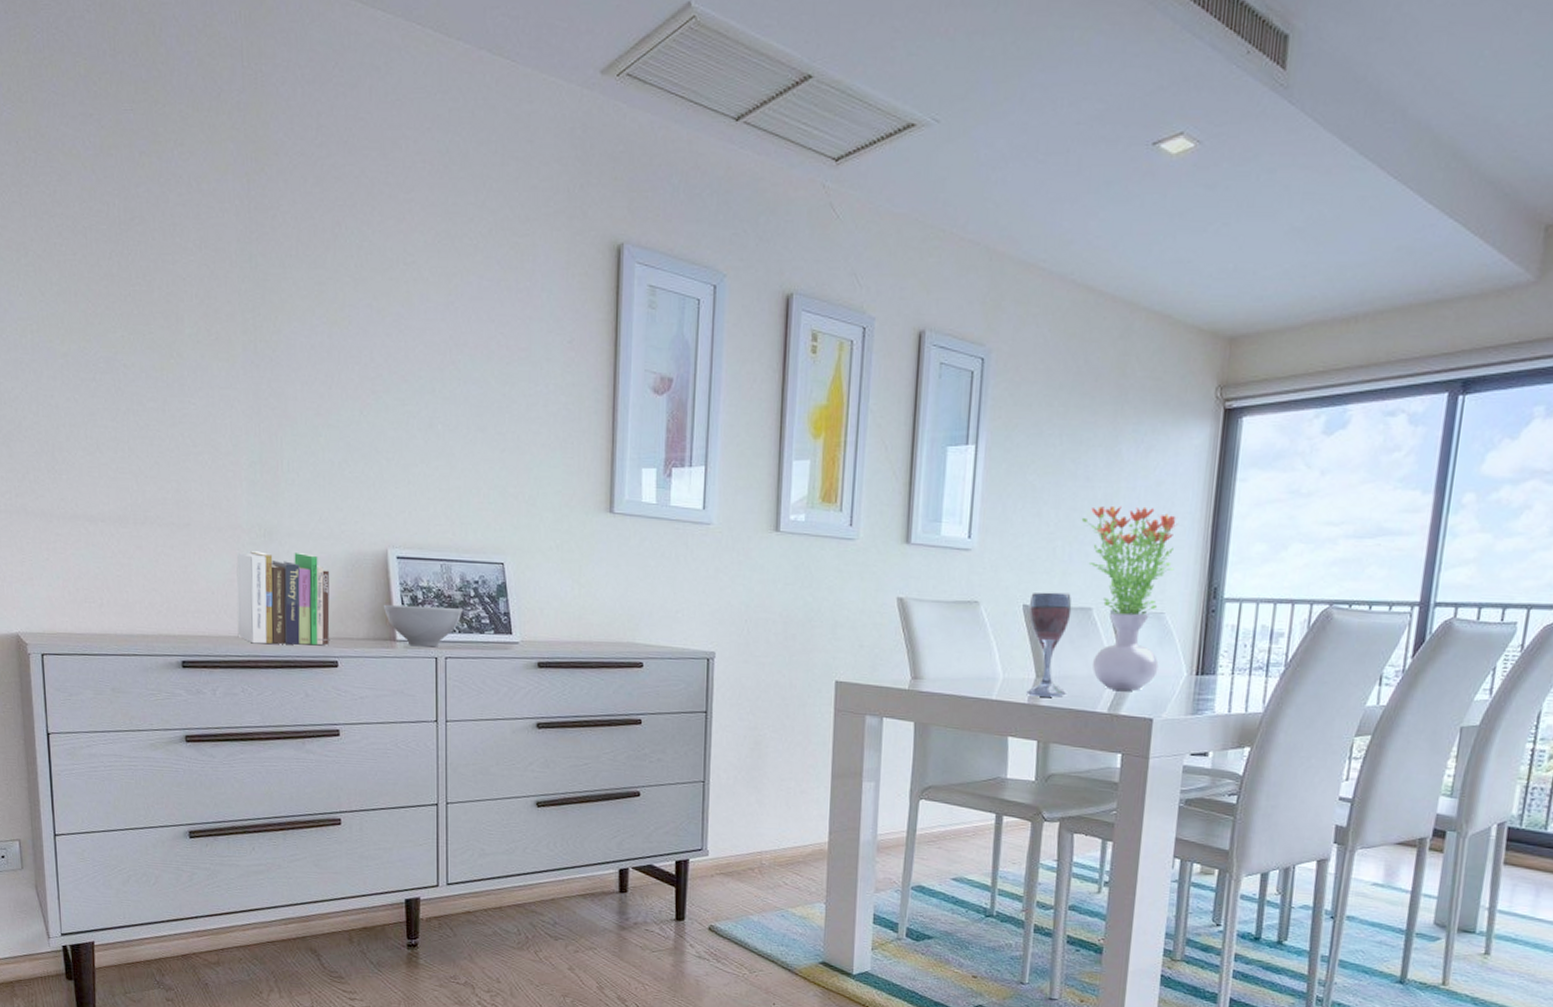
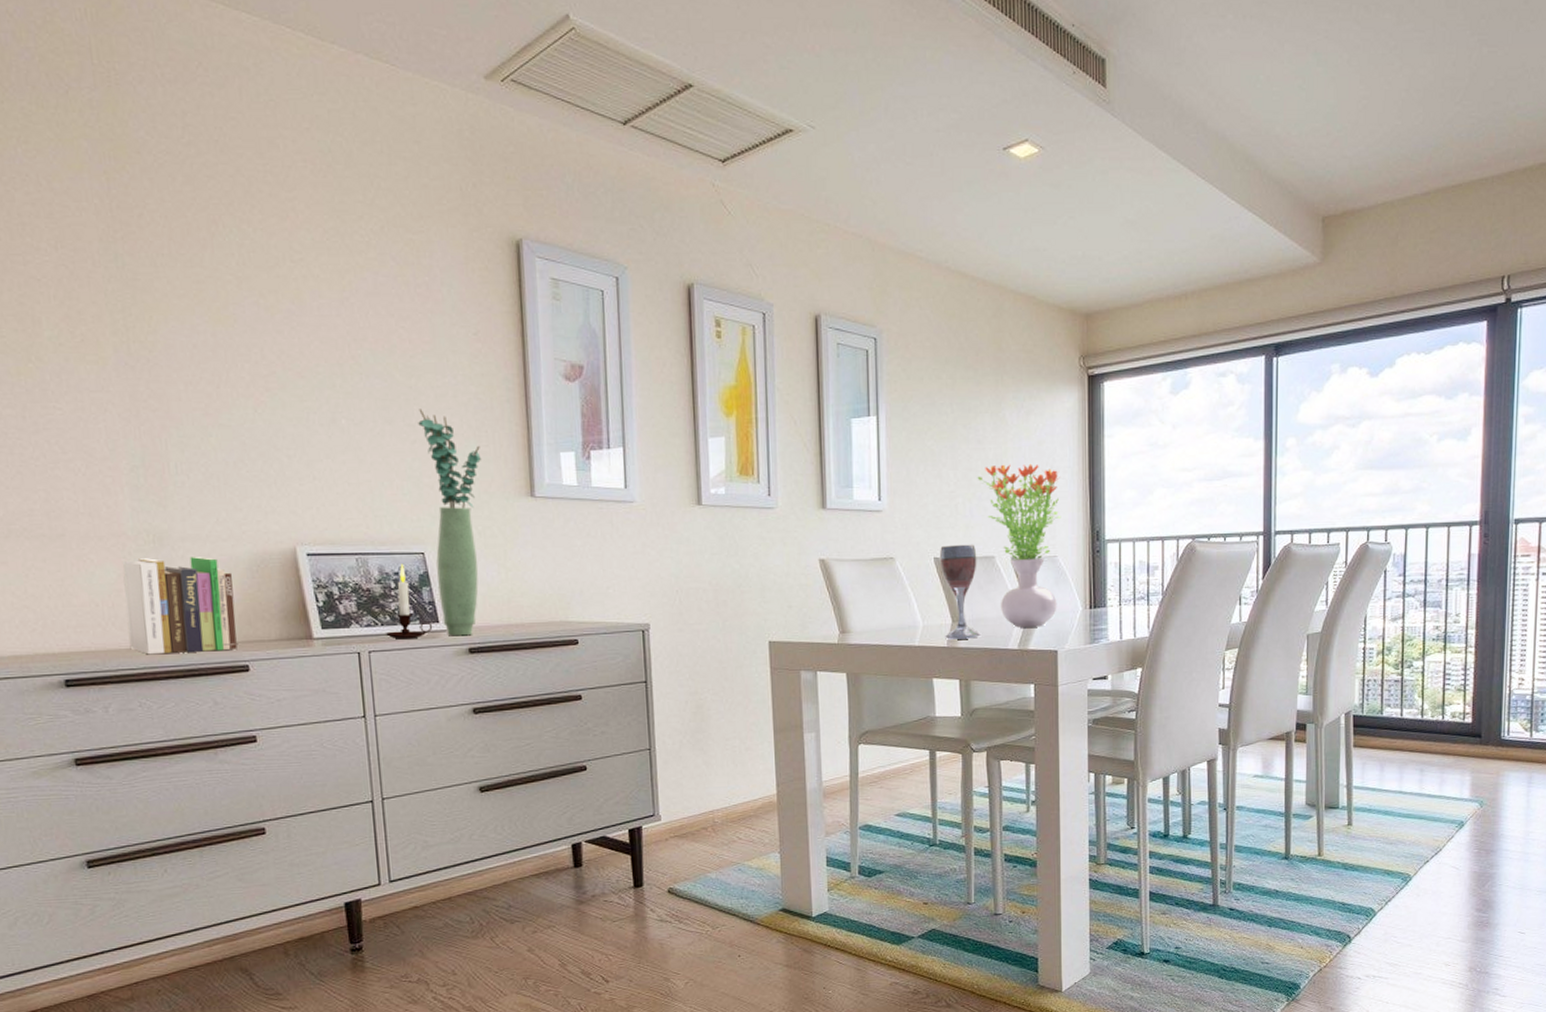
bowl: present [383,604,462,646] -> none [295,600,384,642]
candle: none [463,572,506,649] -> present [386,563,433,640]
vase: none [508,417,565,650] -> present [418,409,481,636]

